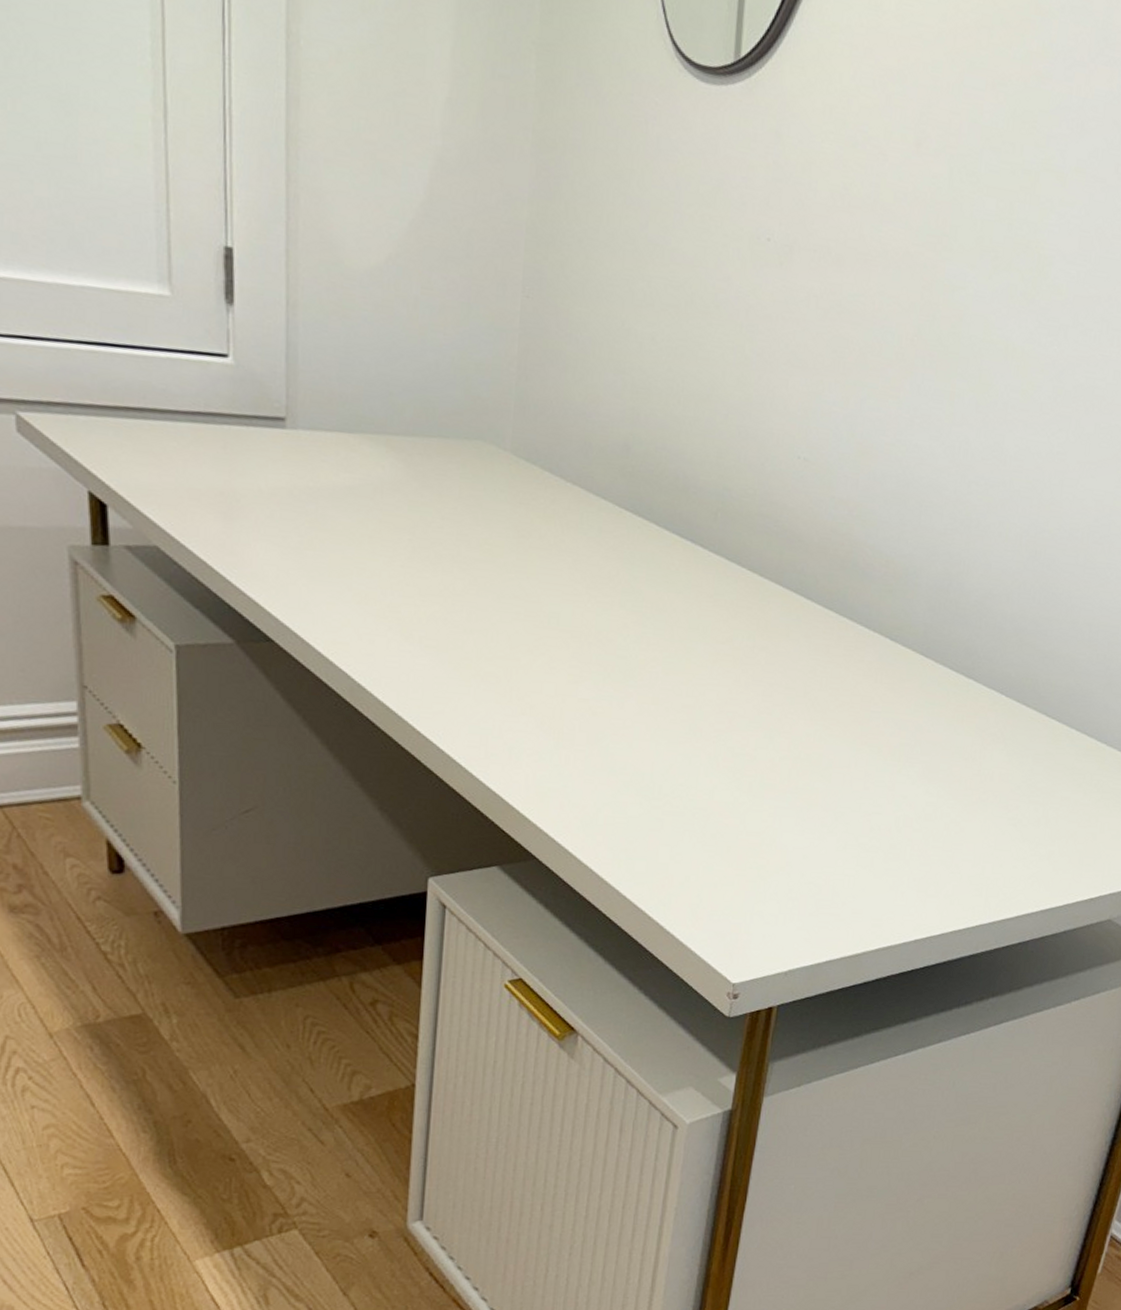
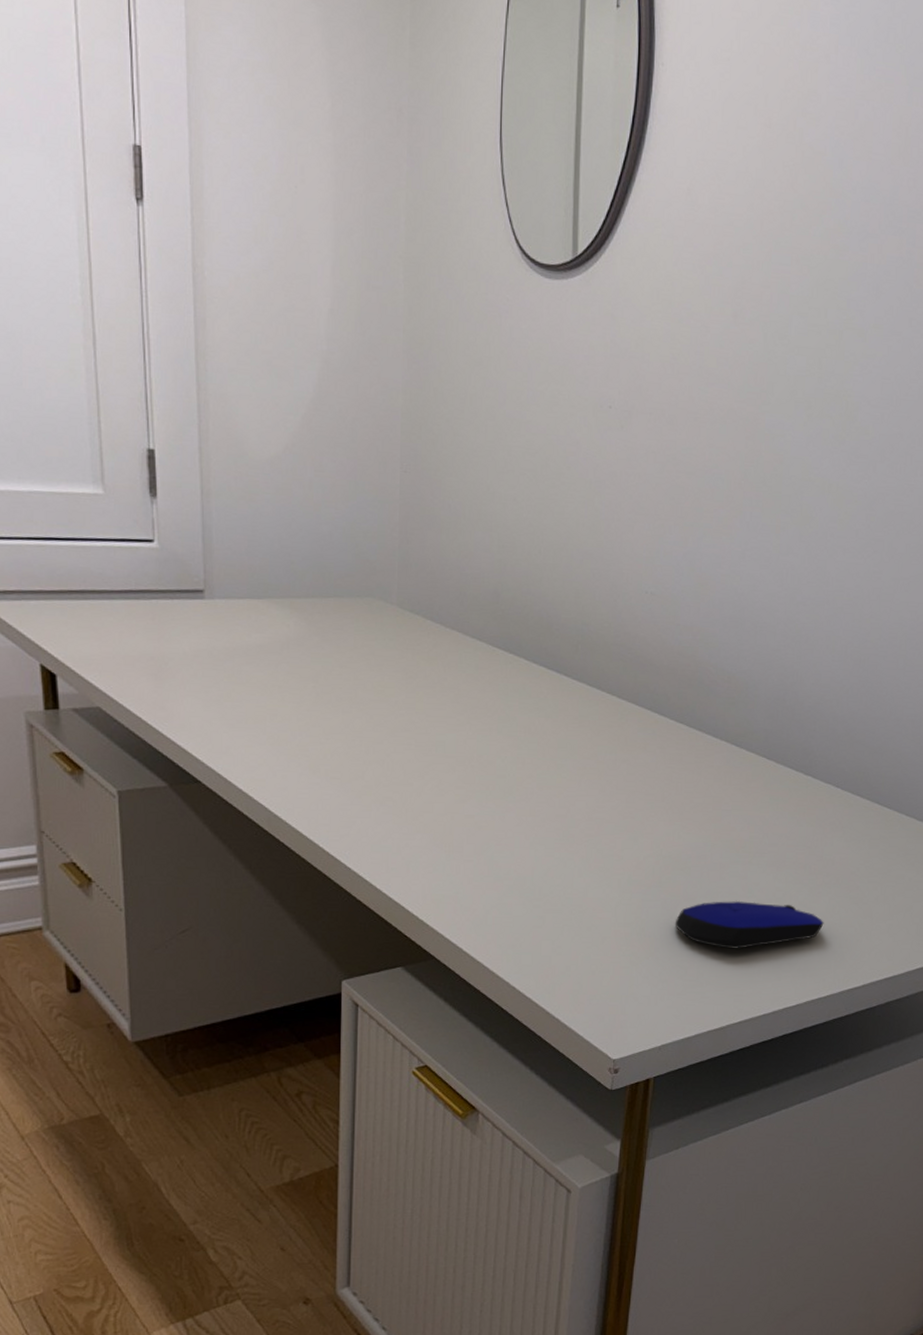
computer mouse: none [810,813,978,869] -> present [674,900,824,949]

